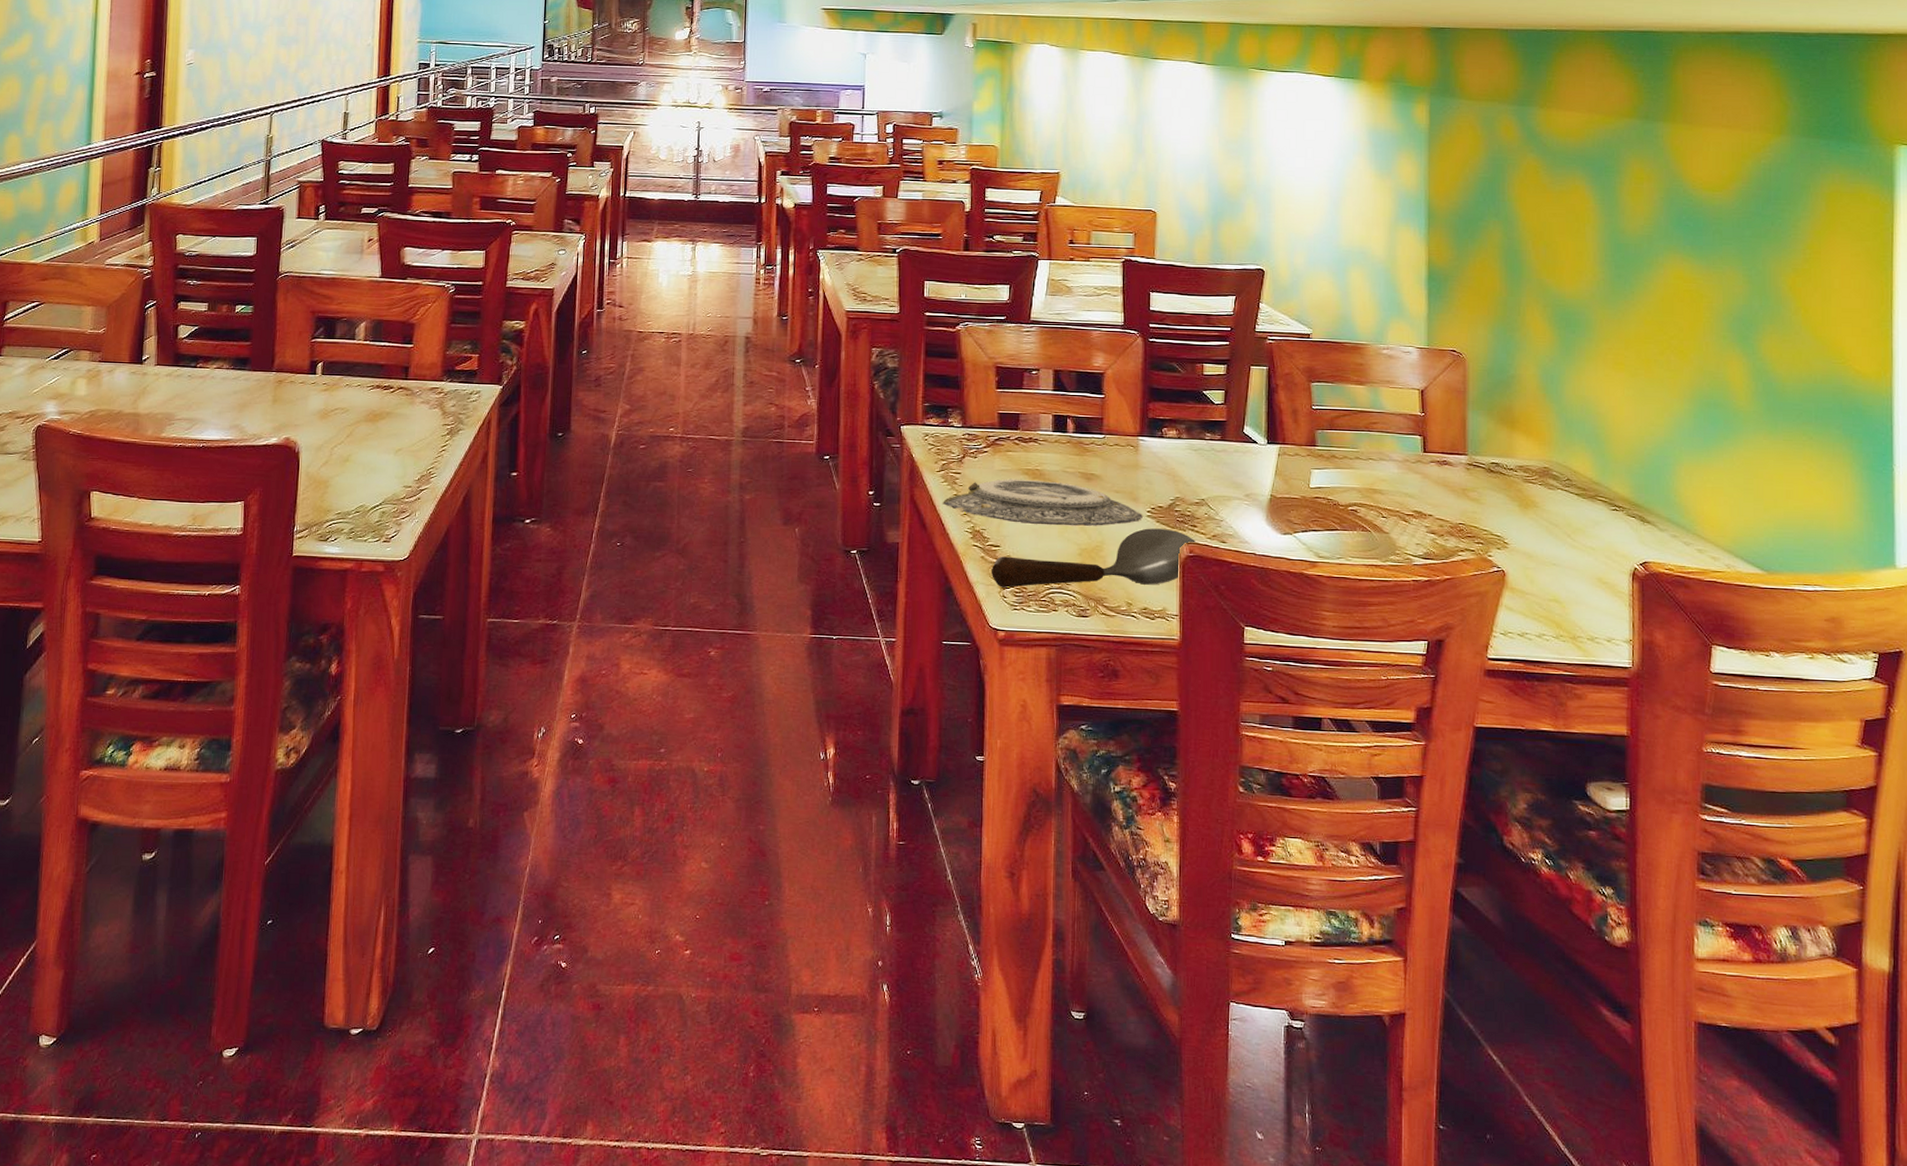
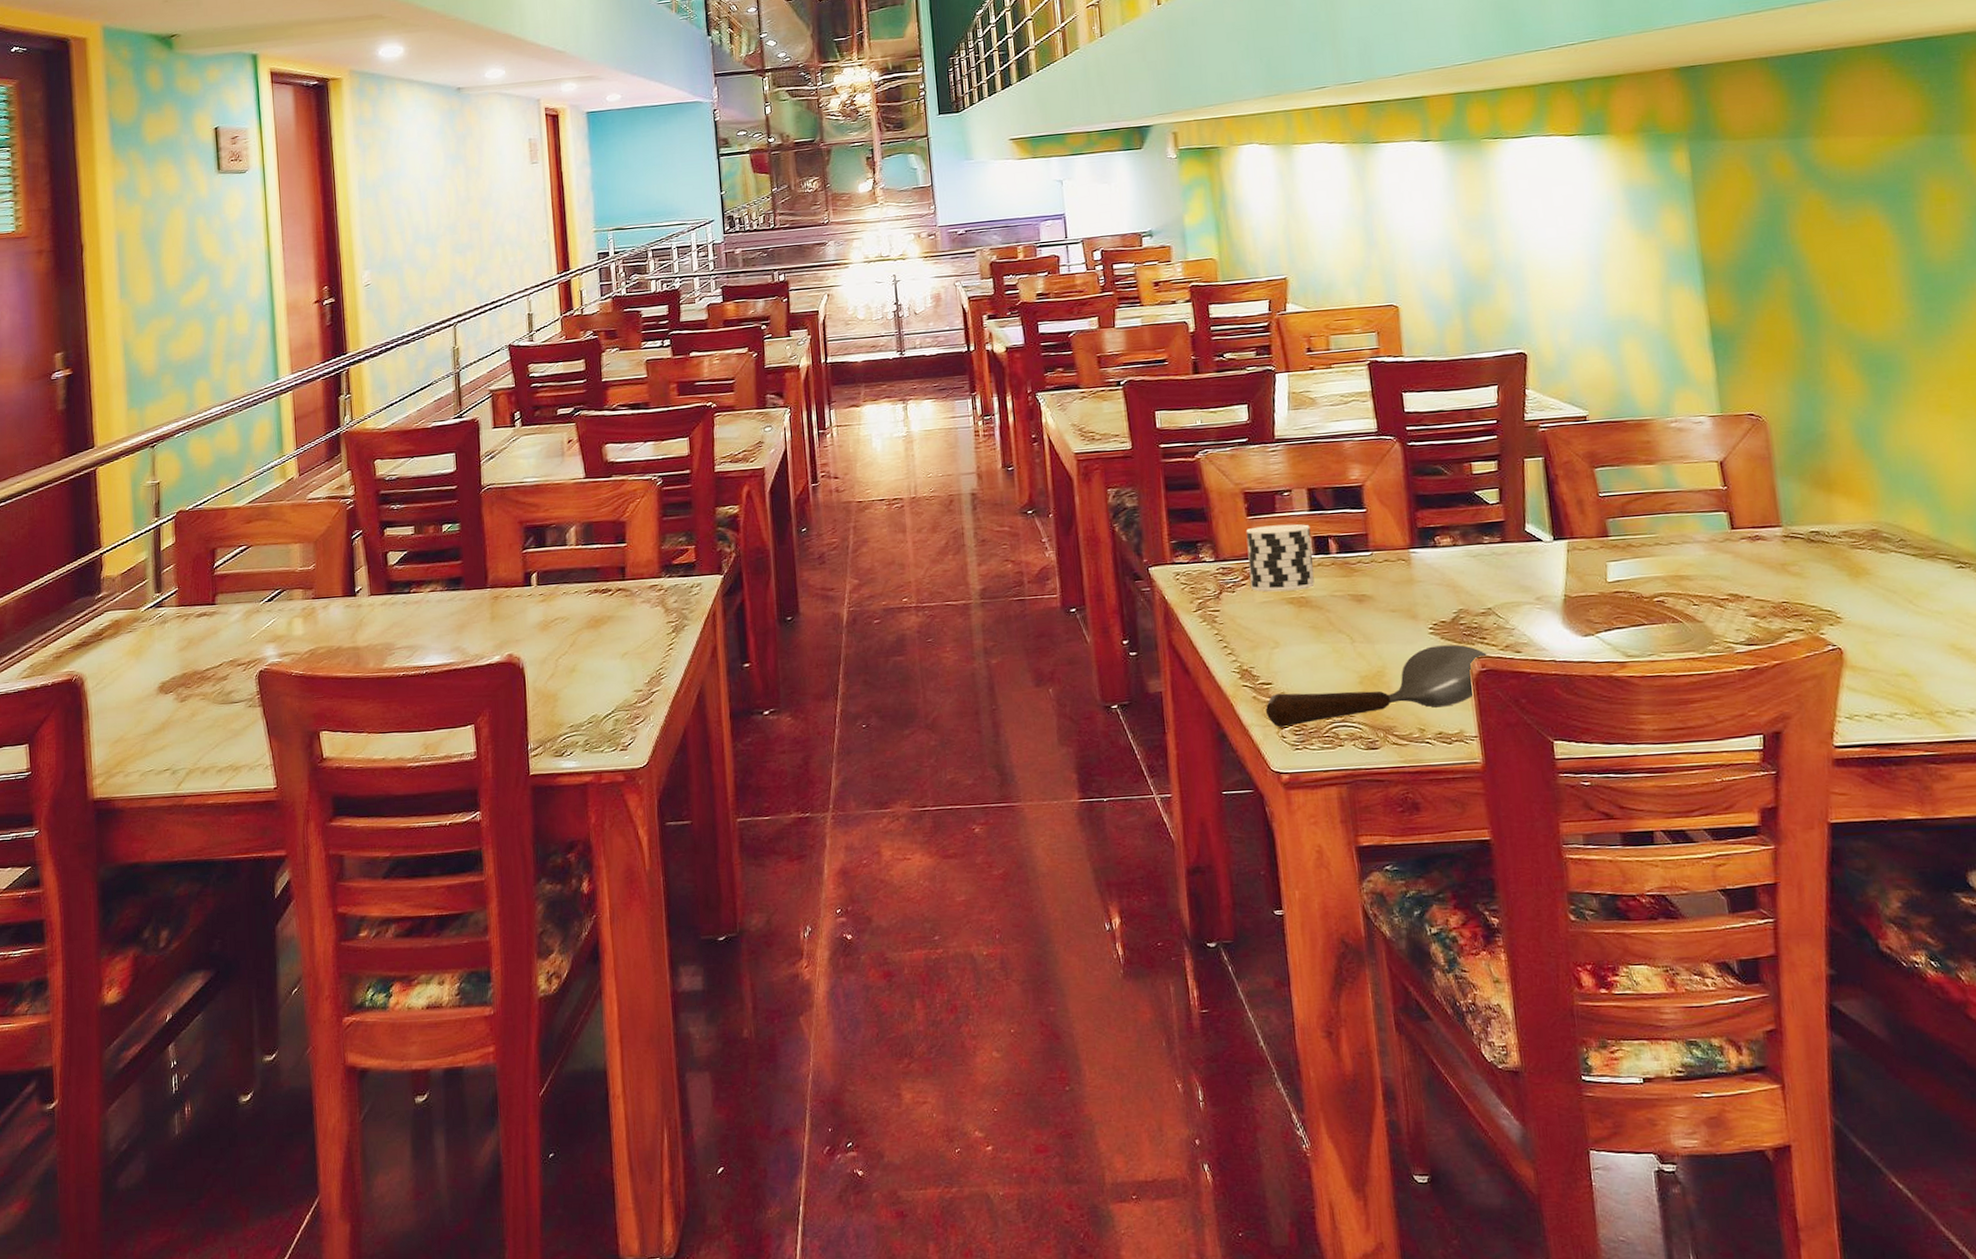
plate: present [942,478,1144,527] -> none [1203,607,1426,657]
cup: none [992,399,1052,463] -> present [1246,524,1315,592]

